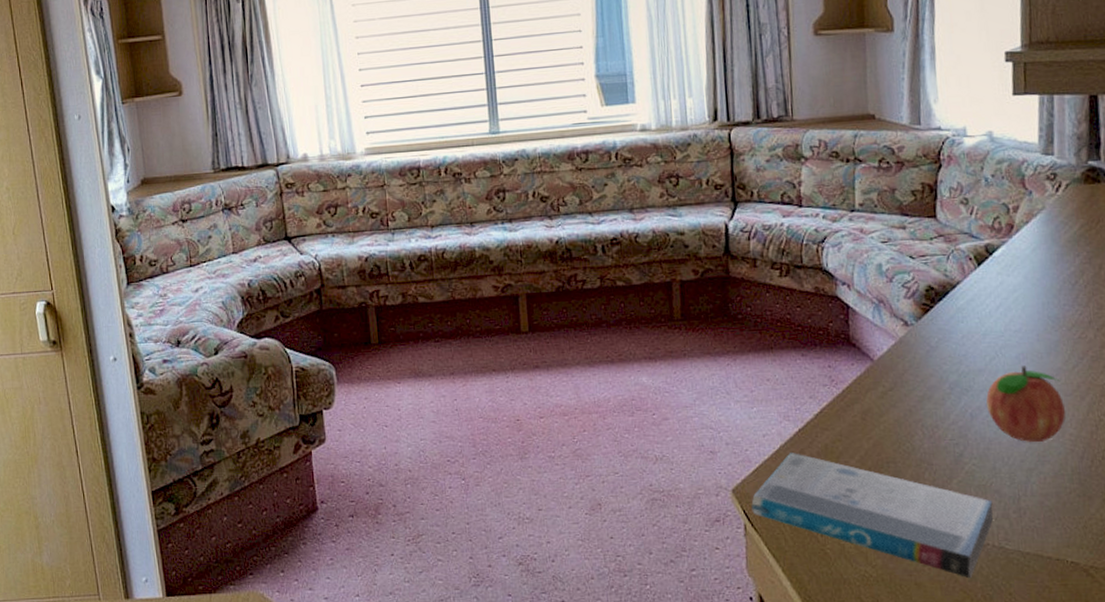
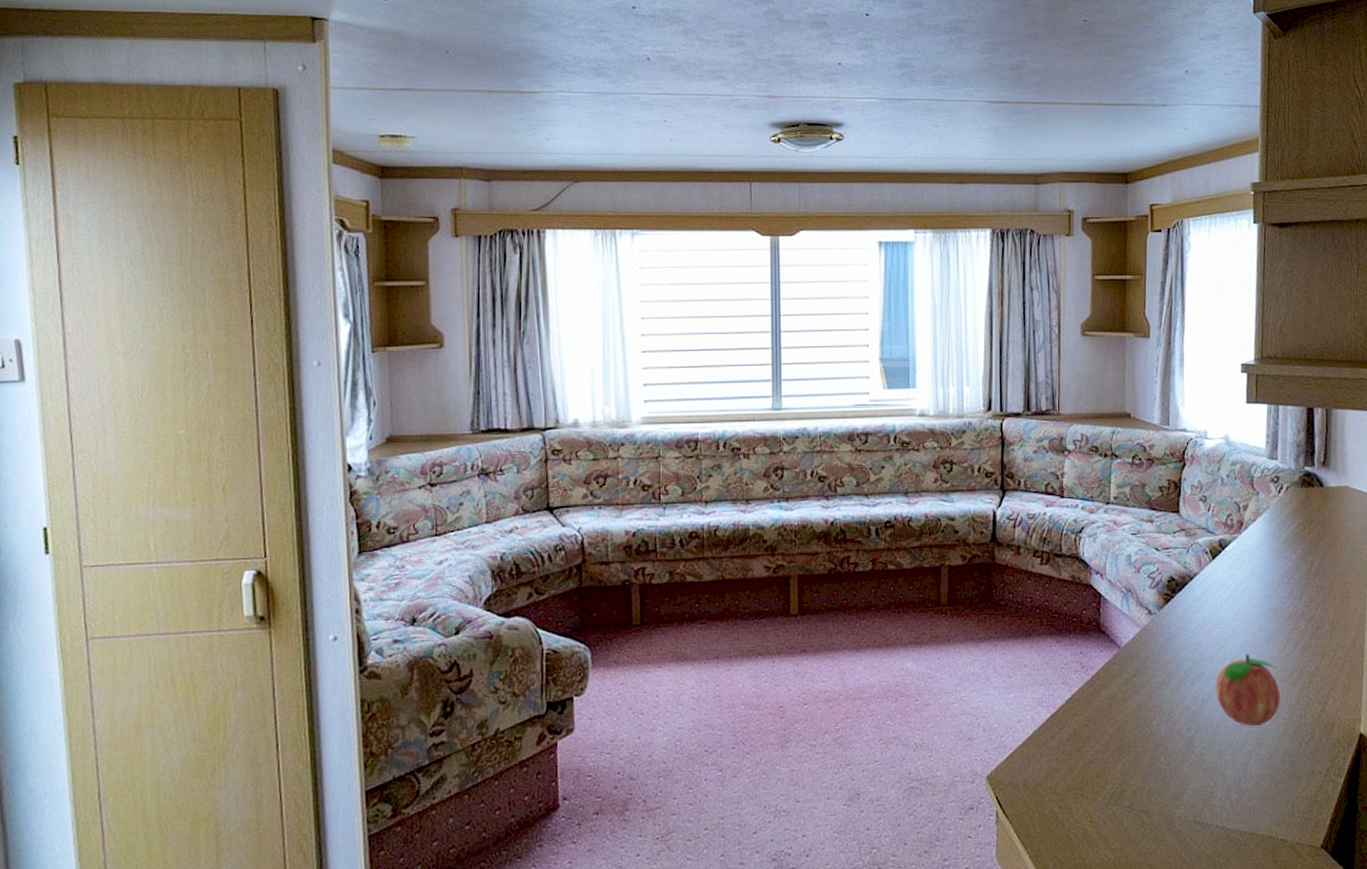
book: present [751,451,993,579] -> none [1004,737,1218,859]

